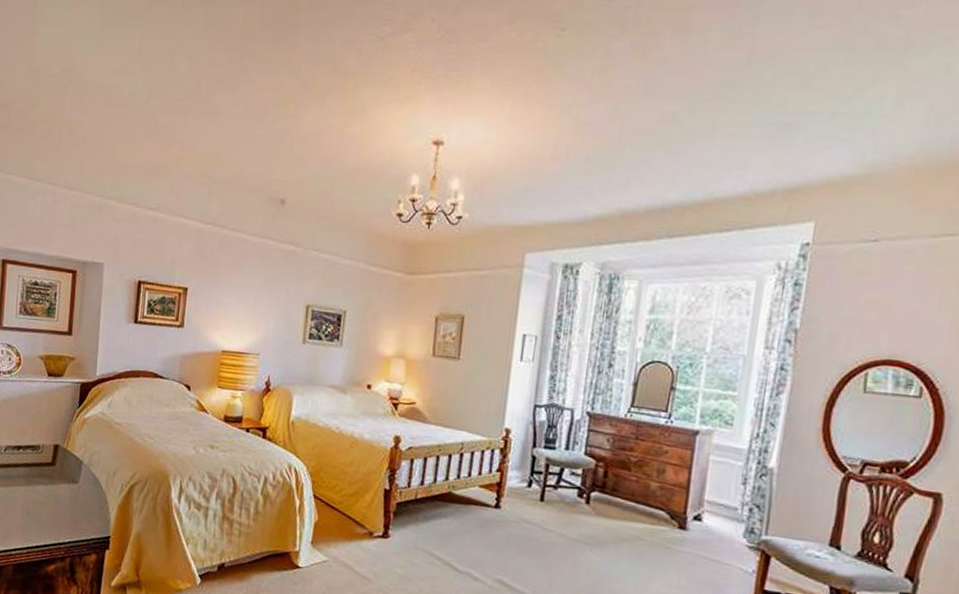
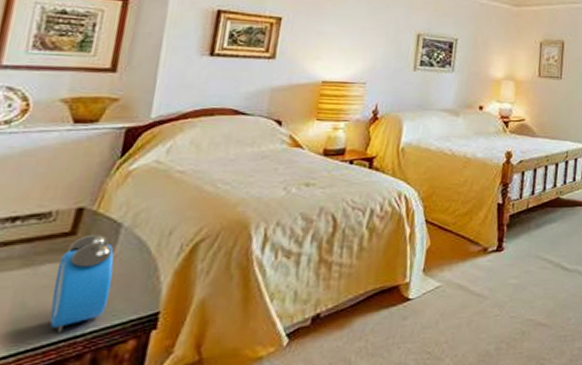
alarm clock: none [44,466,79,539] -> present [50,234,114,333]

